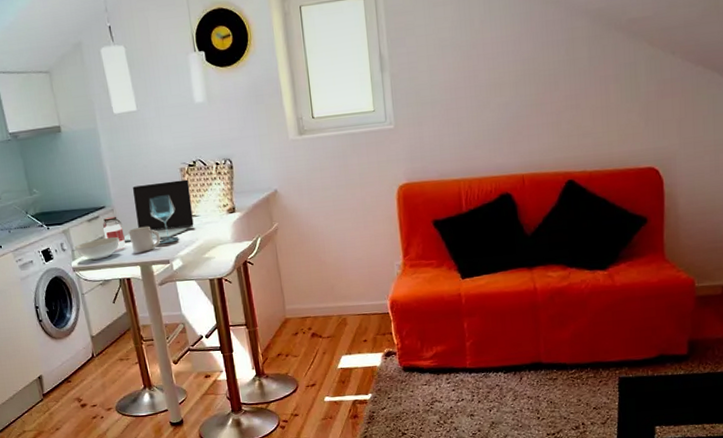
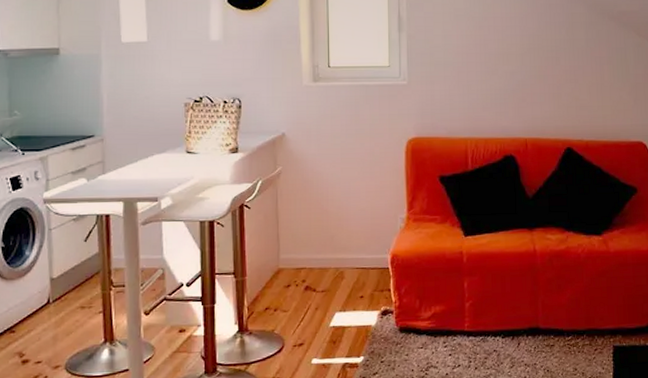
bowl: present [75,237,120,260] -> none [51,168,105,192]
jar: present [103,216,126,249] -> none [88,146,111,182]
laptop: present [123,179,194,242] -> none [109,115,192,175]
mug: present [128,226,161,253] -> none [116,159,152,188]
wine glass: present [148,195,179,243] -> none [143,129,173,179]

